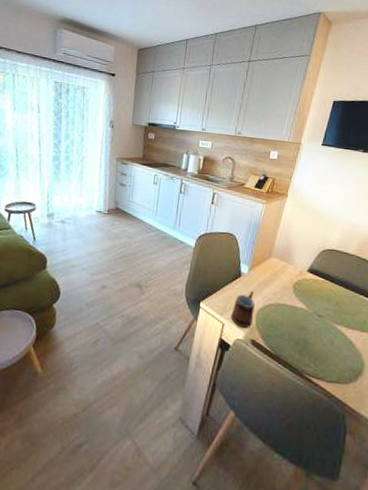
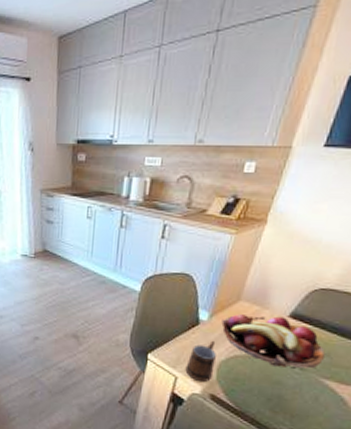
fruit basket: none [258,268,335,316] -> present [221,314,325,369]

